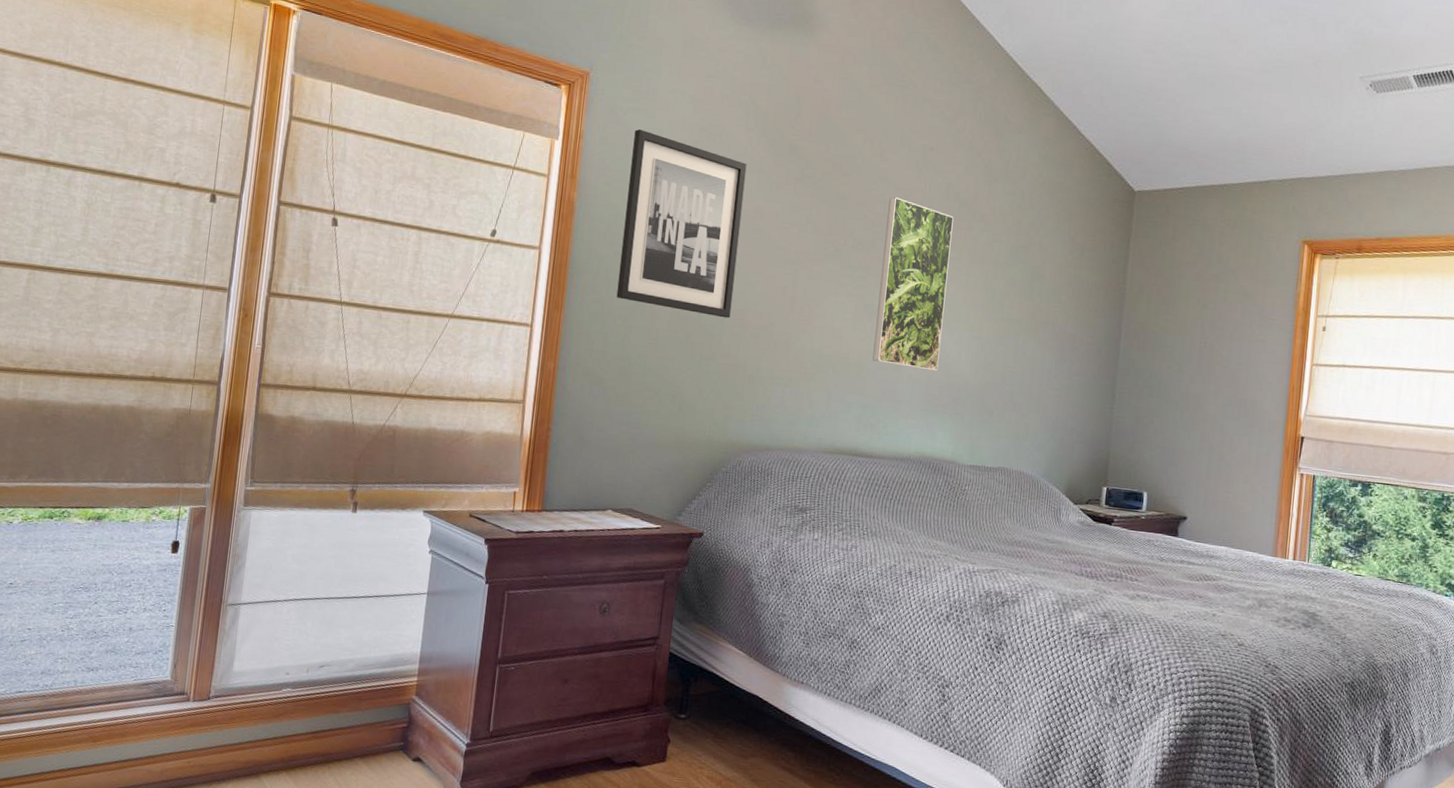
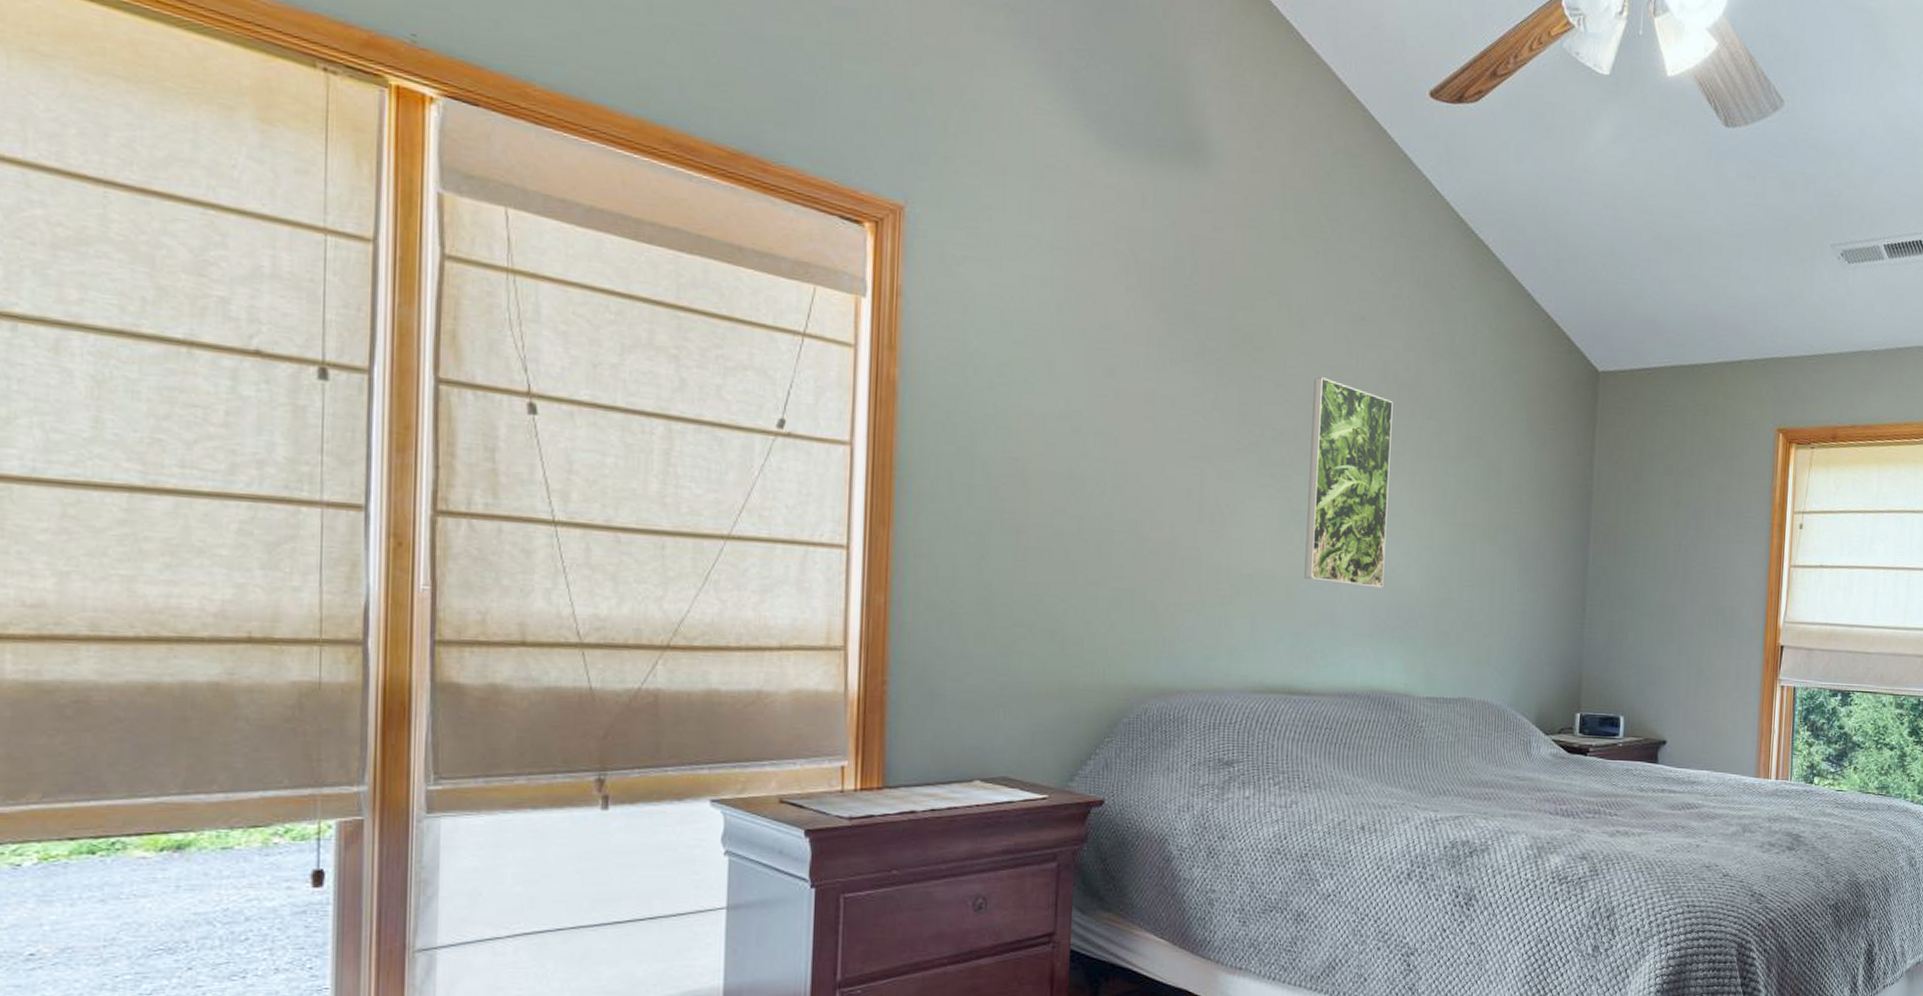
wall art: present [616,129,747,318] -> none [965,285,1130,531]

